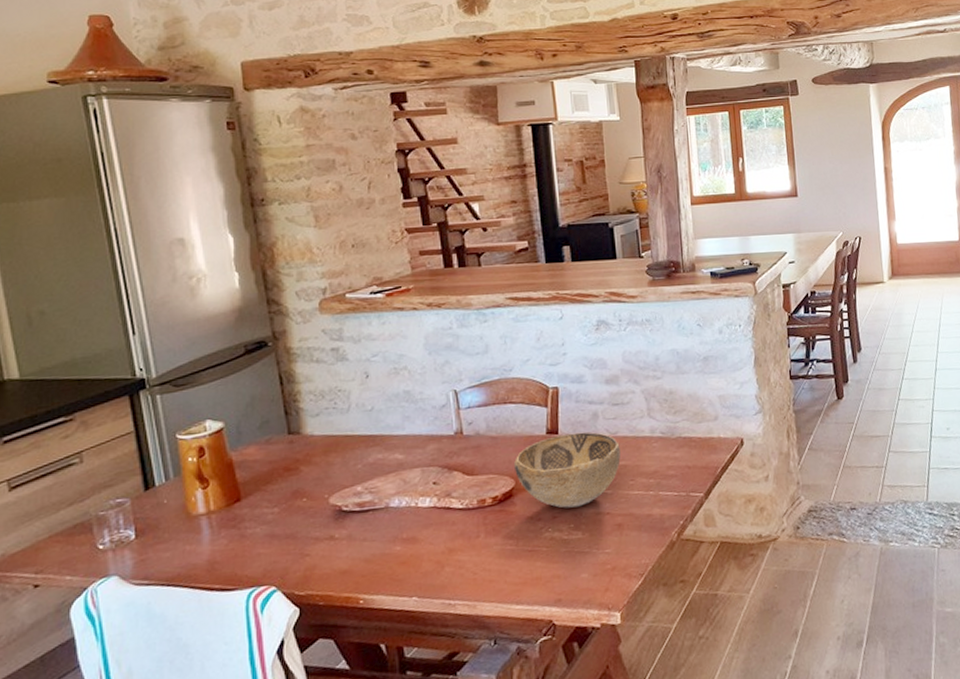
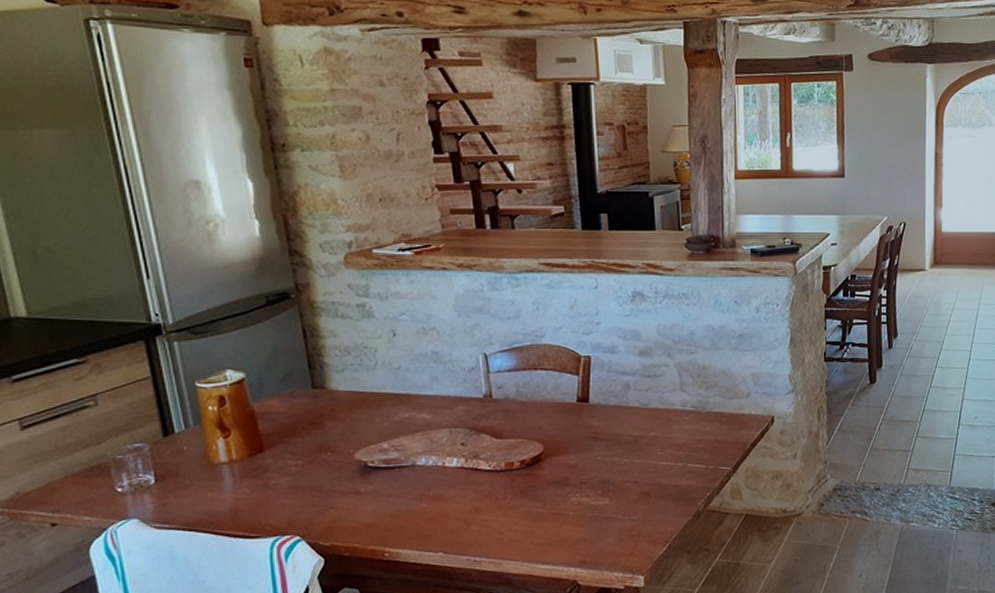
decorative bowl: present [514,432,621,508] -> none [544,402,651,475]

